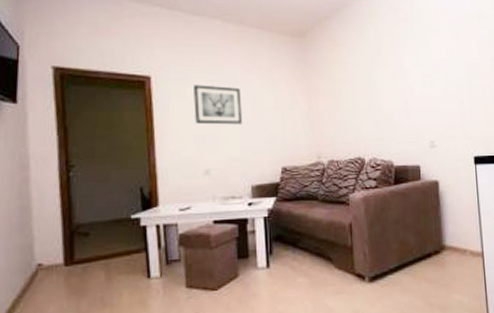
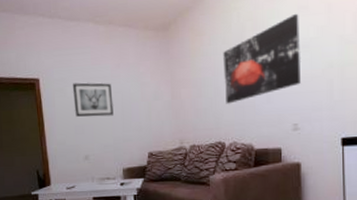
wall art: none [361,34,435,118] -> present [223,13,301,104]

